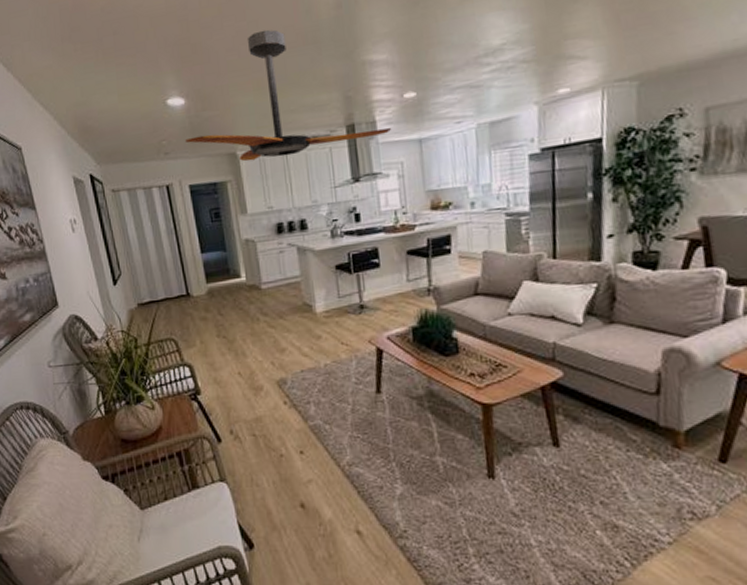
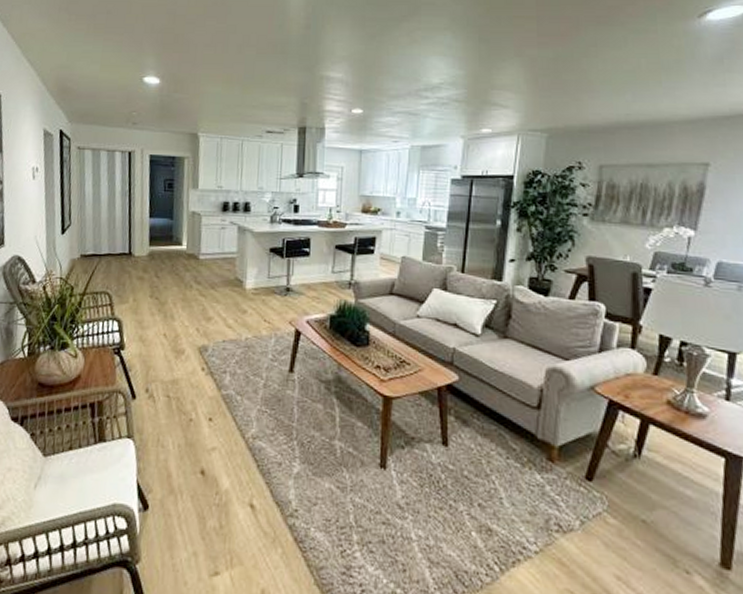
ceiling fan: present [184,29,392,162] -> none [153,34,338,144]

